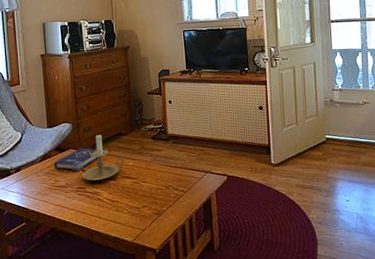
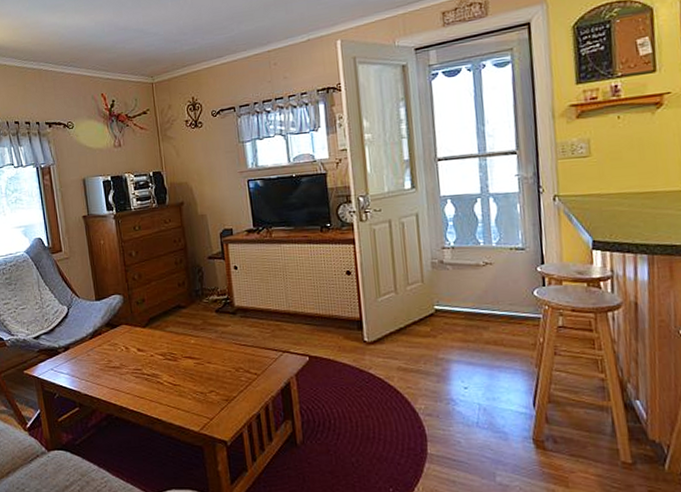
book: present [53,148,98,171] -> none [105,323,155,350]
candle holder: present [83,134,124,181] -> none [138,307,185,361]

